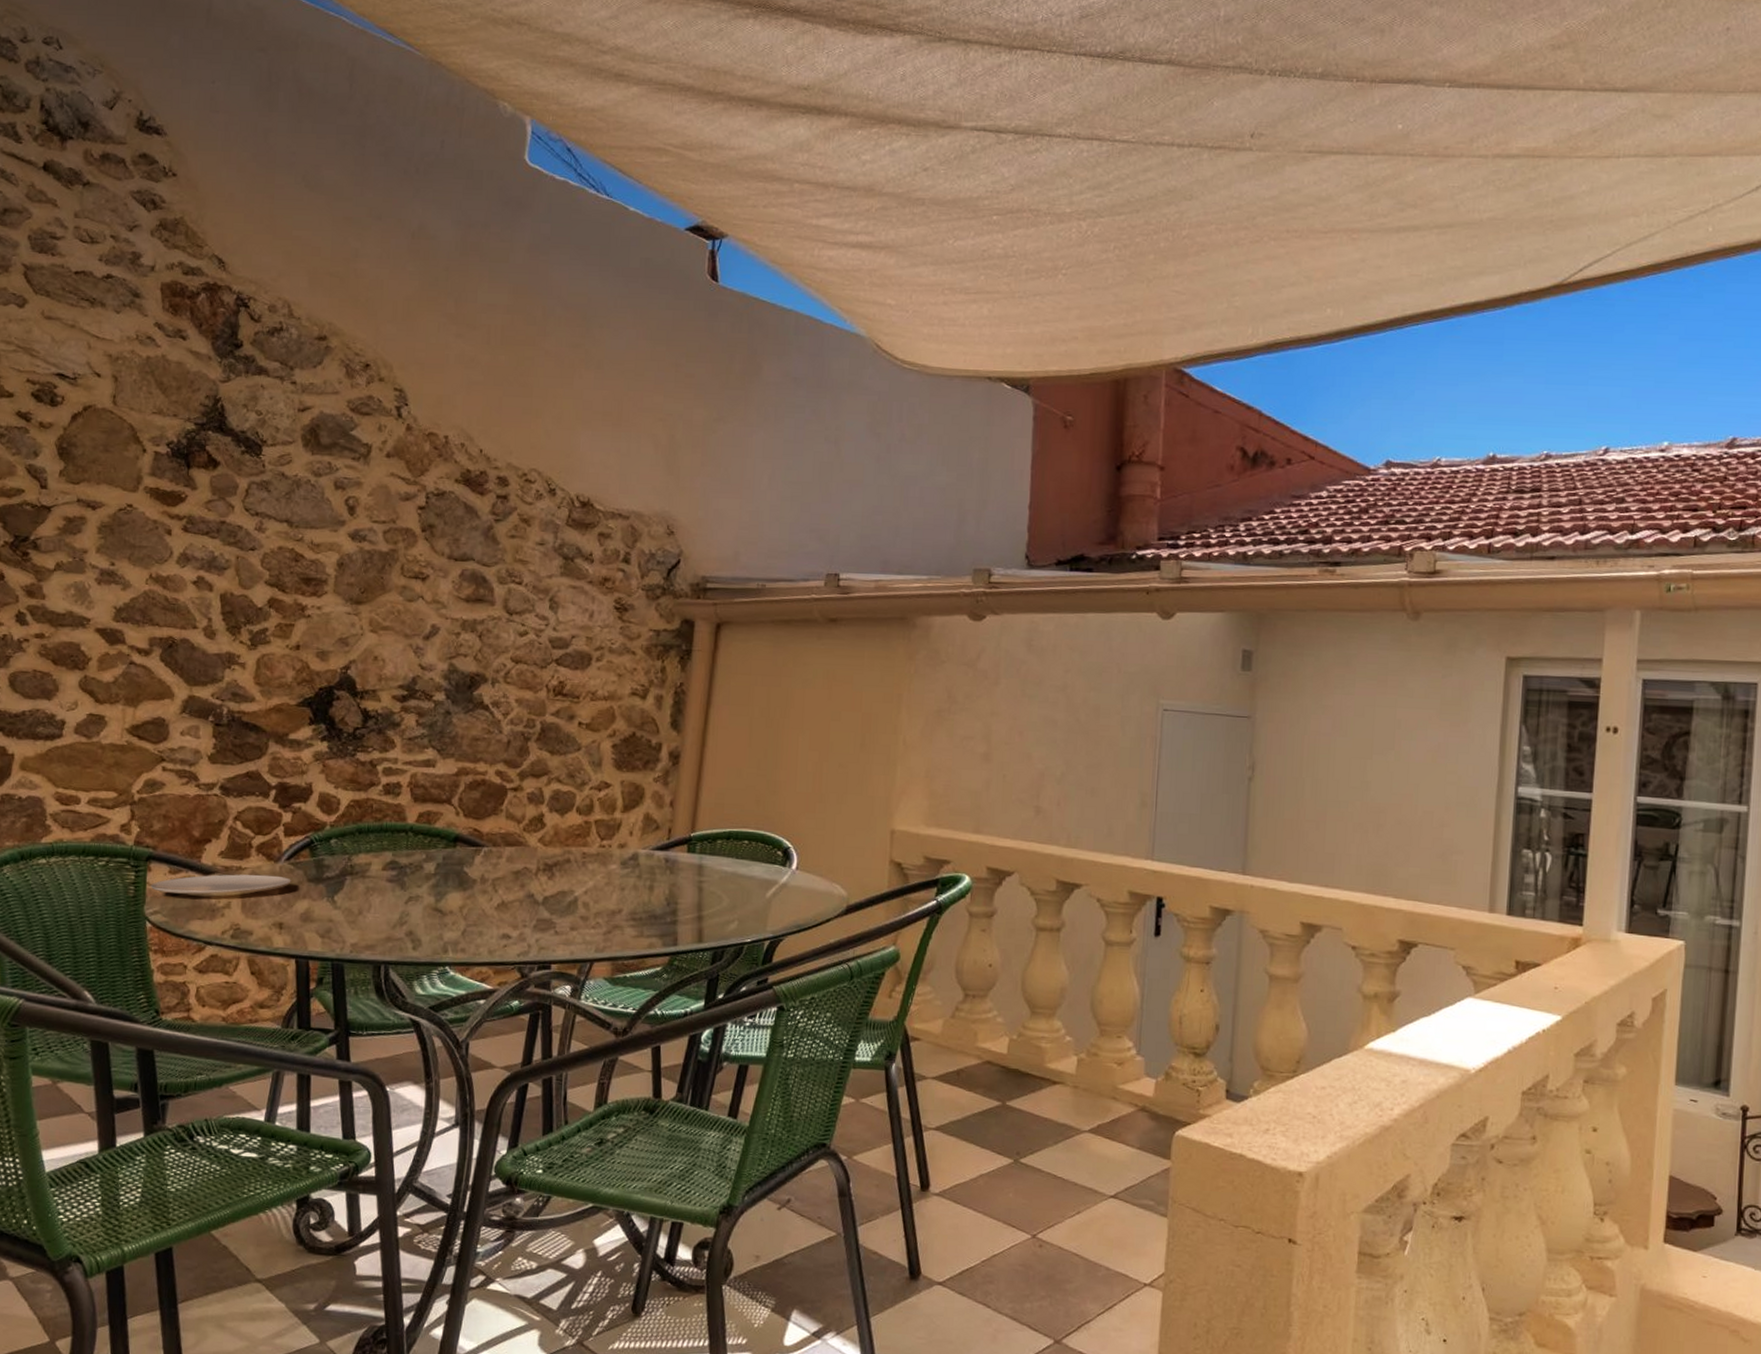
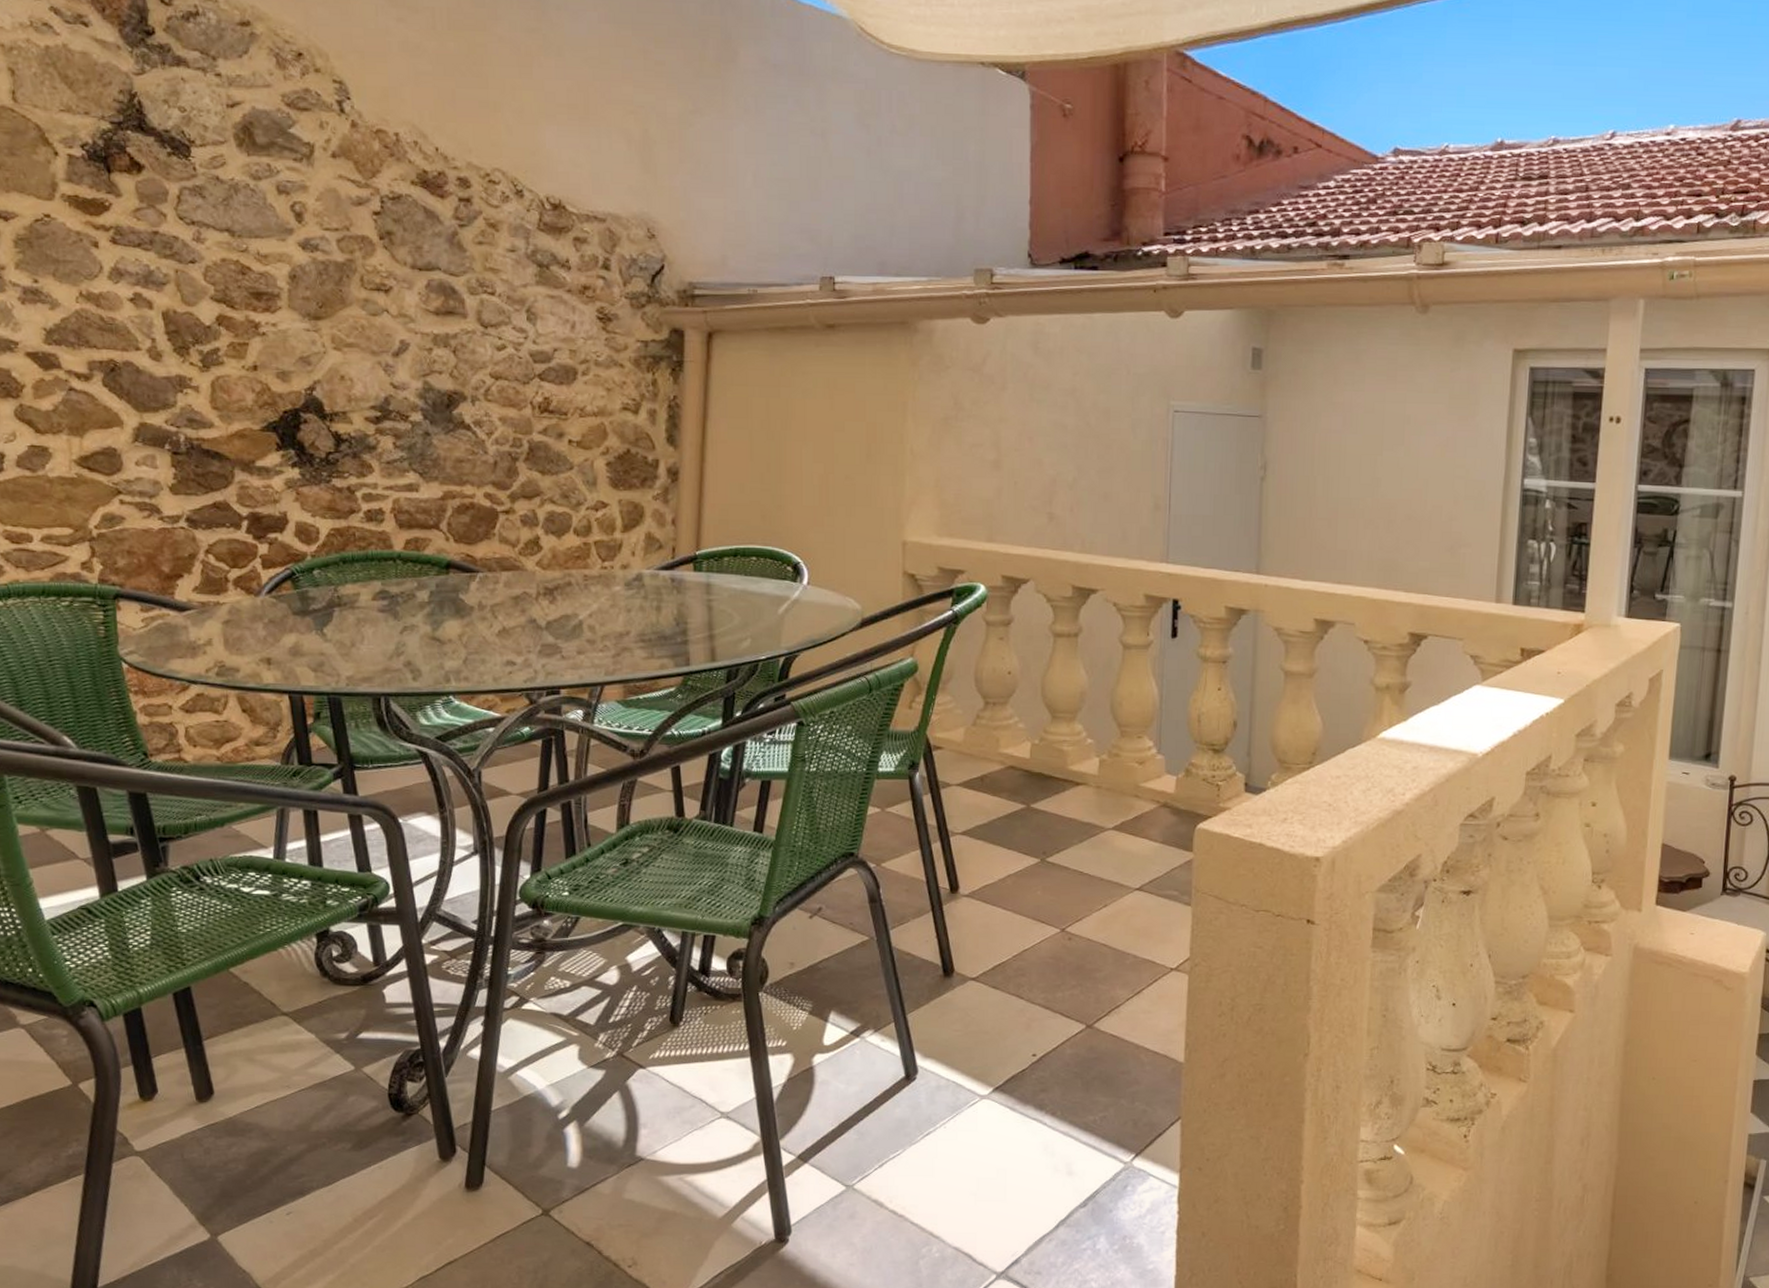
plate: present [150,874,291,897] -> none [121,609,275,634]

